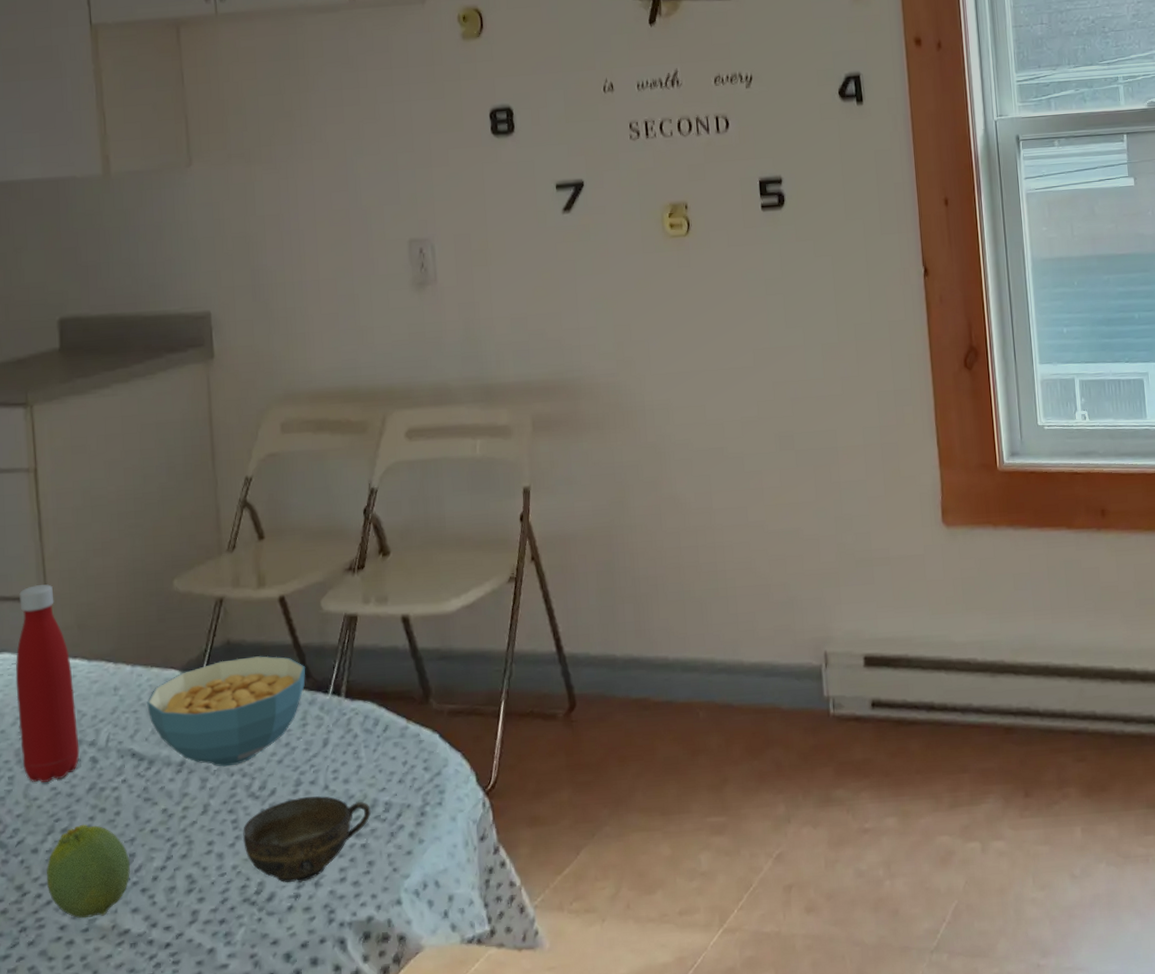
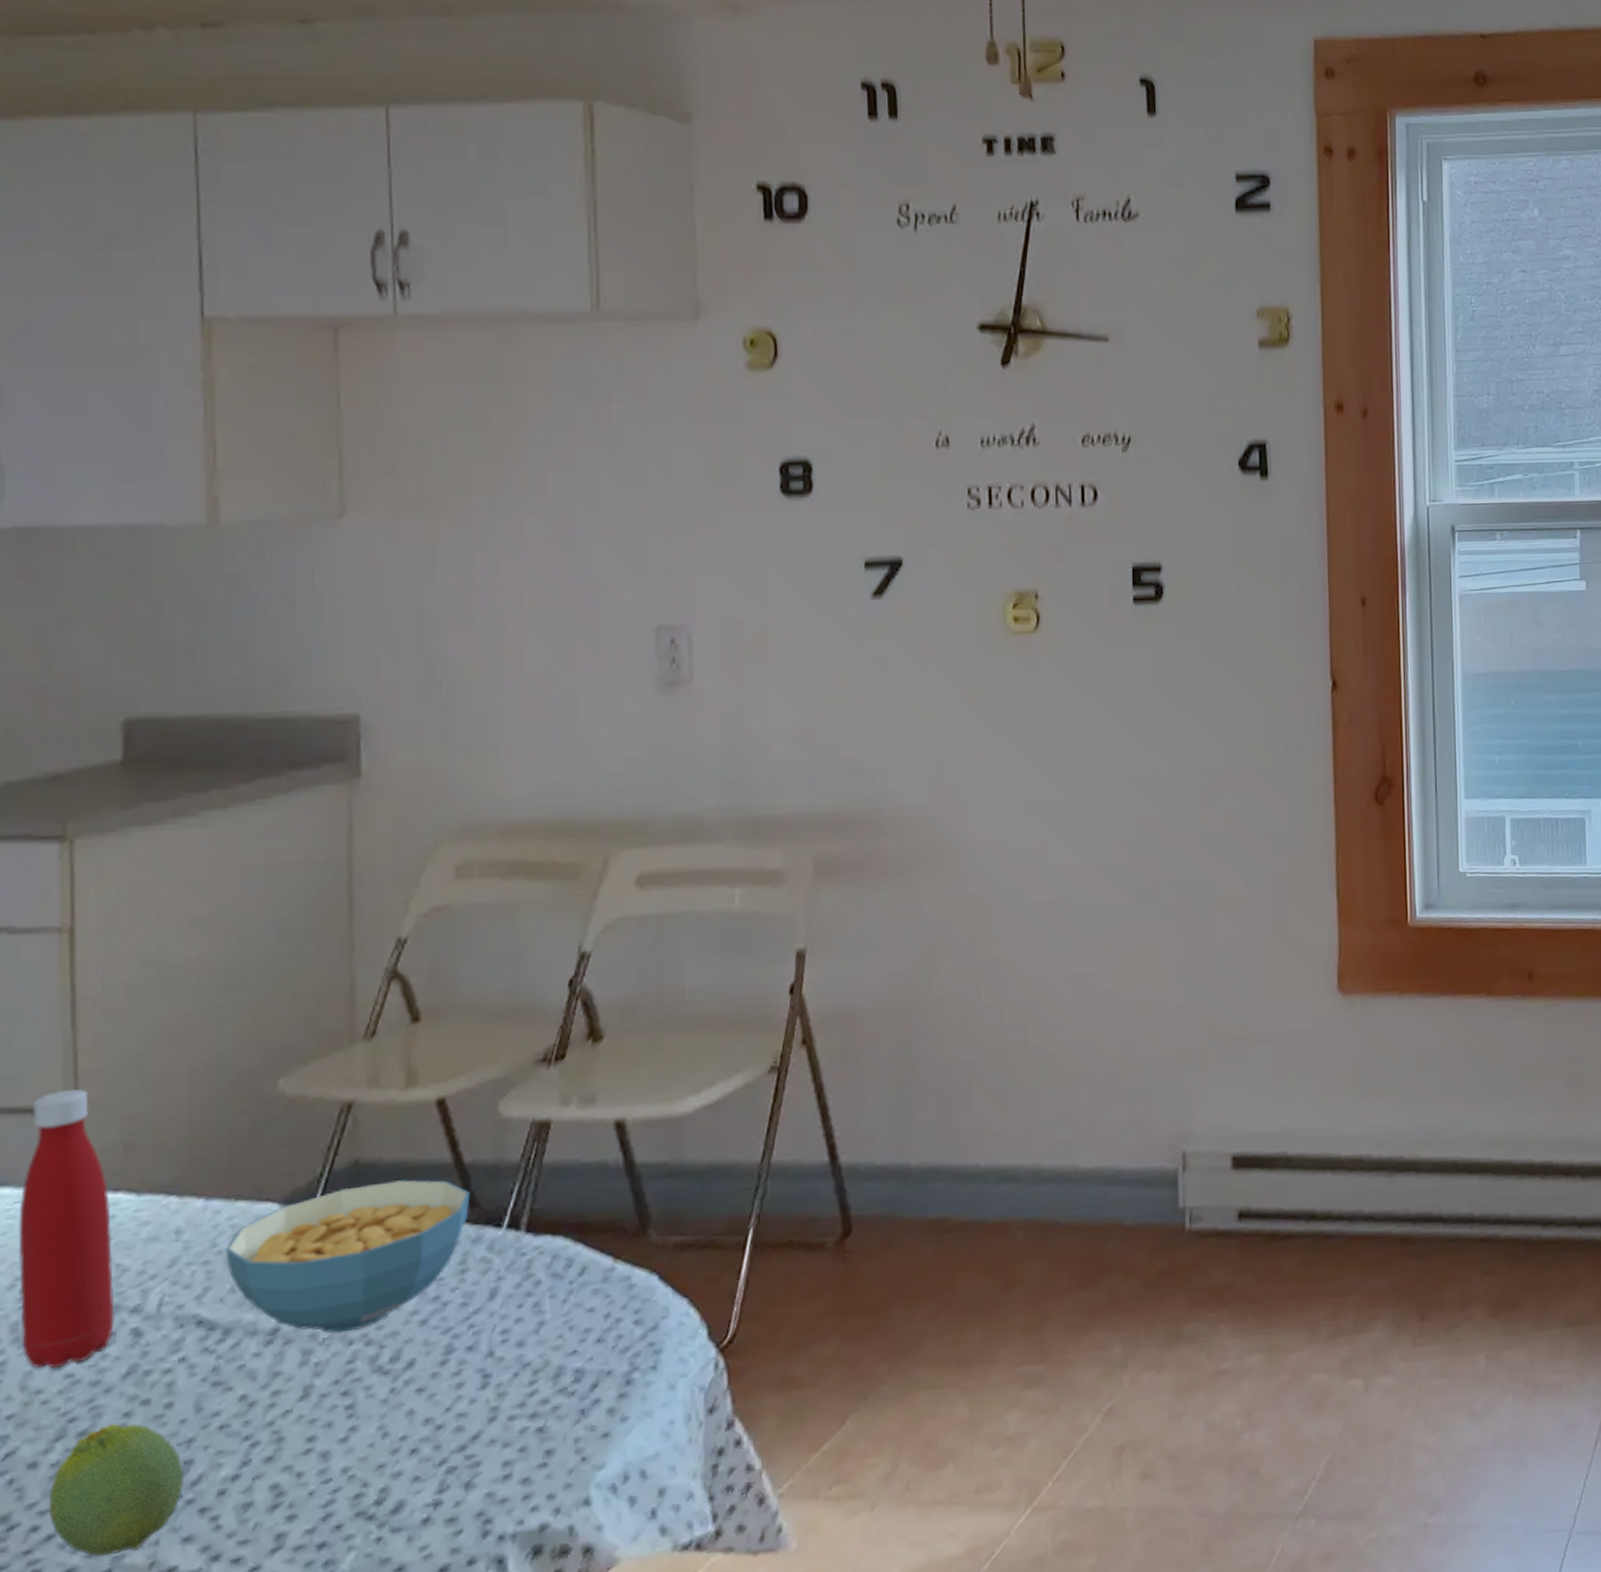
cup: present [242,795,371,883] -> none [360,1365,554,1487]

